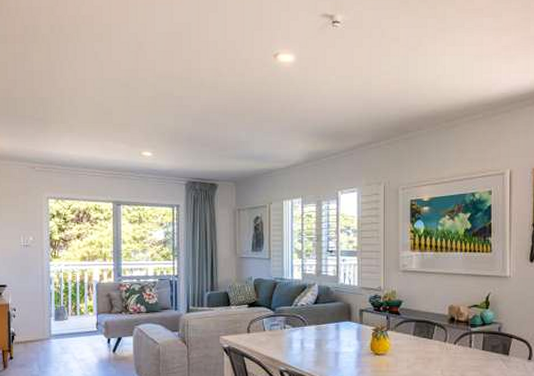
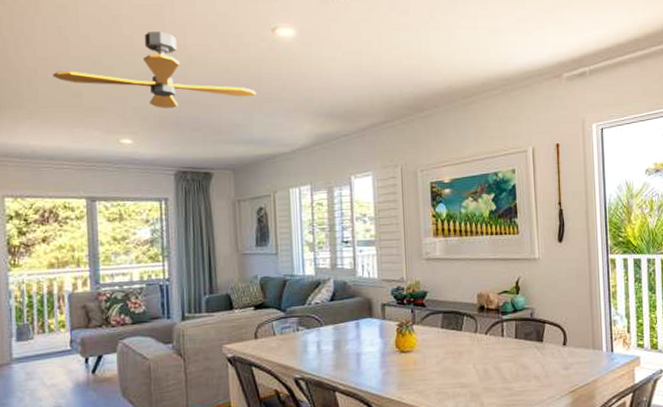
ceiling fan: none [89,57,259,125] -> present [52,32,257,108]

